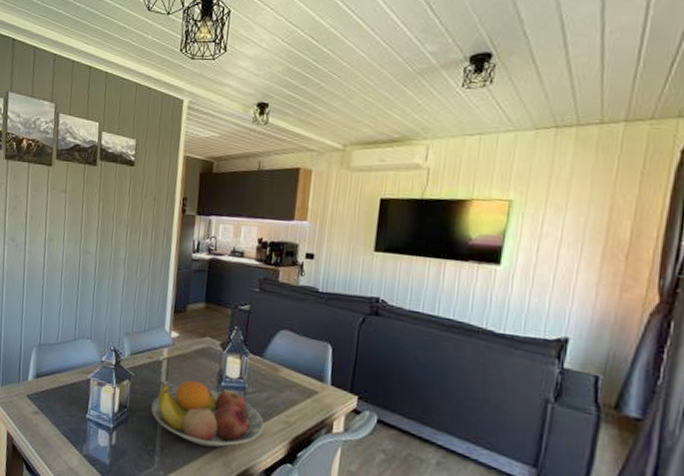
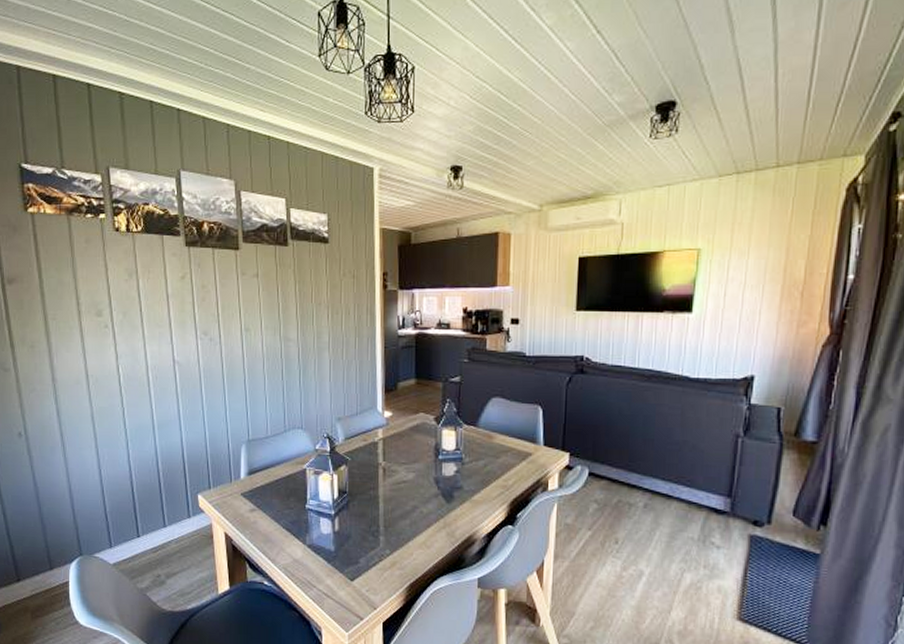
fruit bowl: present [151,380,265,447] -> none [371,457,484,520]

